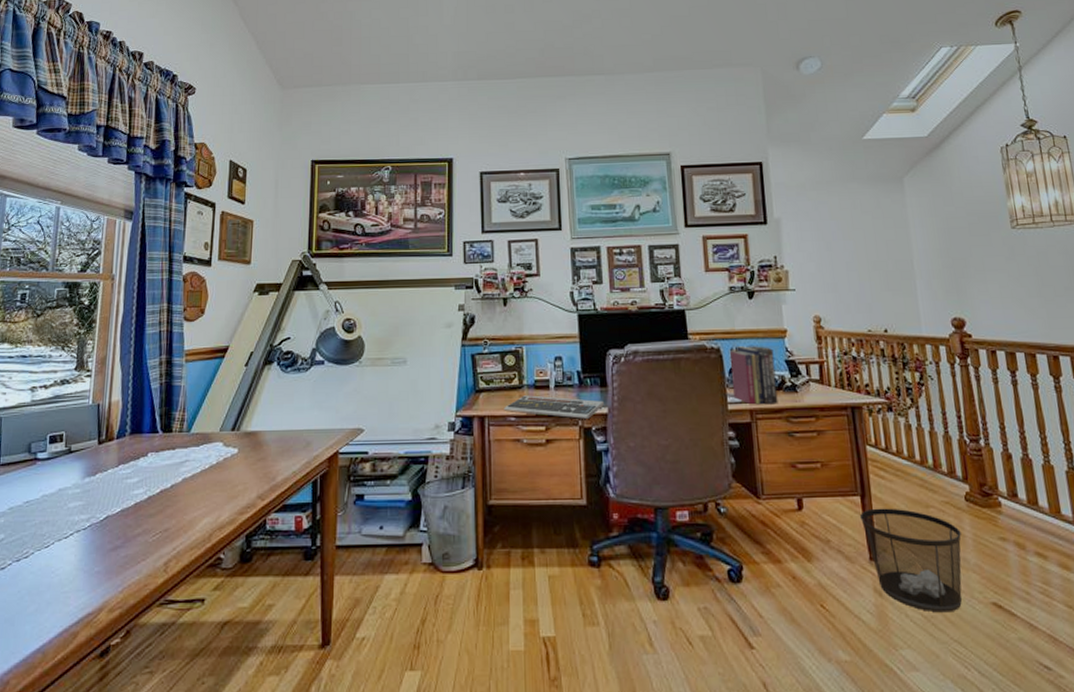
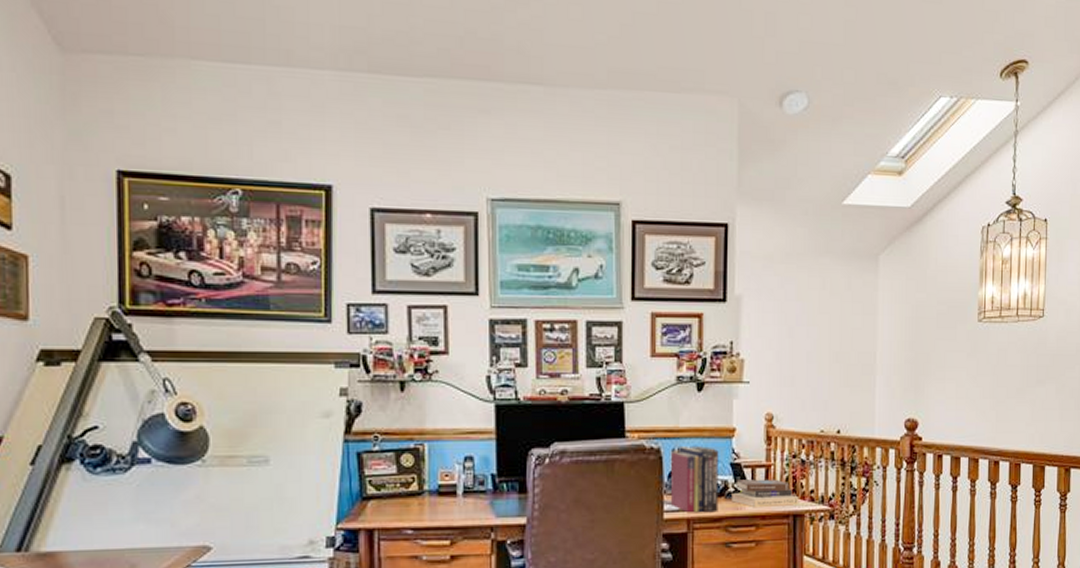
computer keyboard: present [504,395,604,420] -> none [398,503,522,532]
books: none [789,374,856,401] -> present [731,479,799,508]

